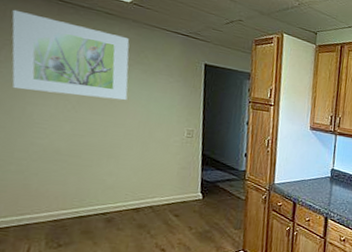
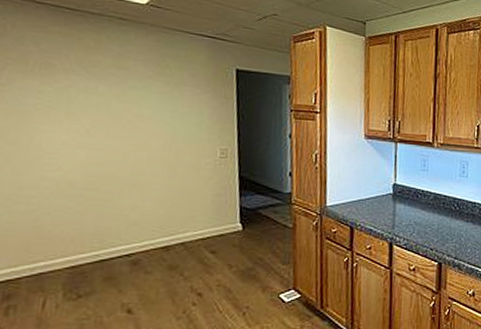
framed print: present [11,9,130,101] -> none [12,22,149,120]

